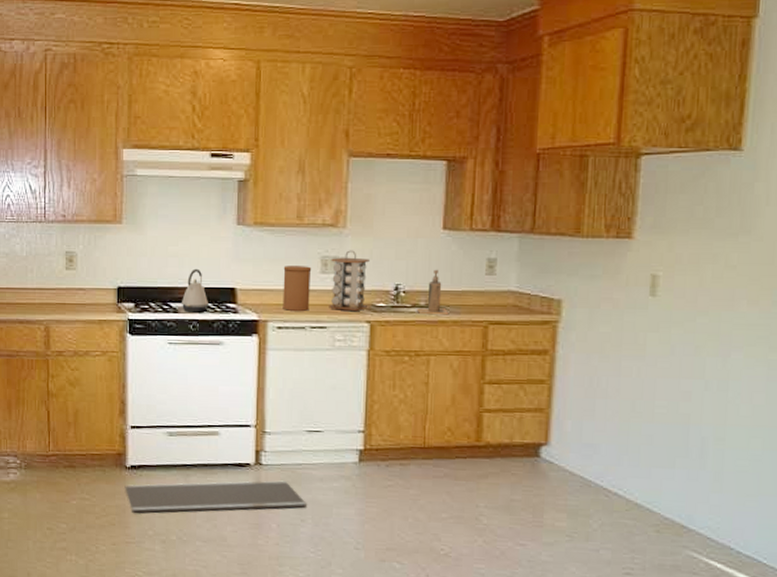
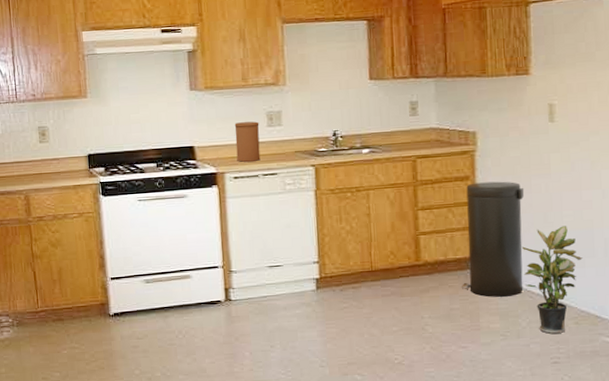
door mat: present [124,480,306,514] -> none [110,313,274,357]
kettle: present [182,268,208,313] -> none [147,132,171,171]
spice rack: present [329,250,370,312] -> none [275,104,311,158]
soap dispenser: present [417,269,448,315] -> none [354,115,381,155]
pedal bin: none [527,358,612,493] -> present [462,181,525,297]
potted plant: none [601,418,673,541] -> present [521,226,583,335]

